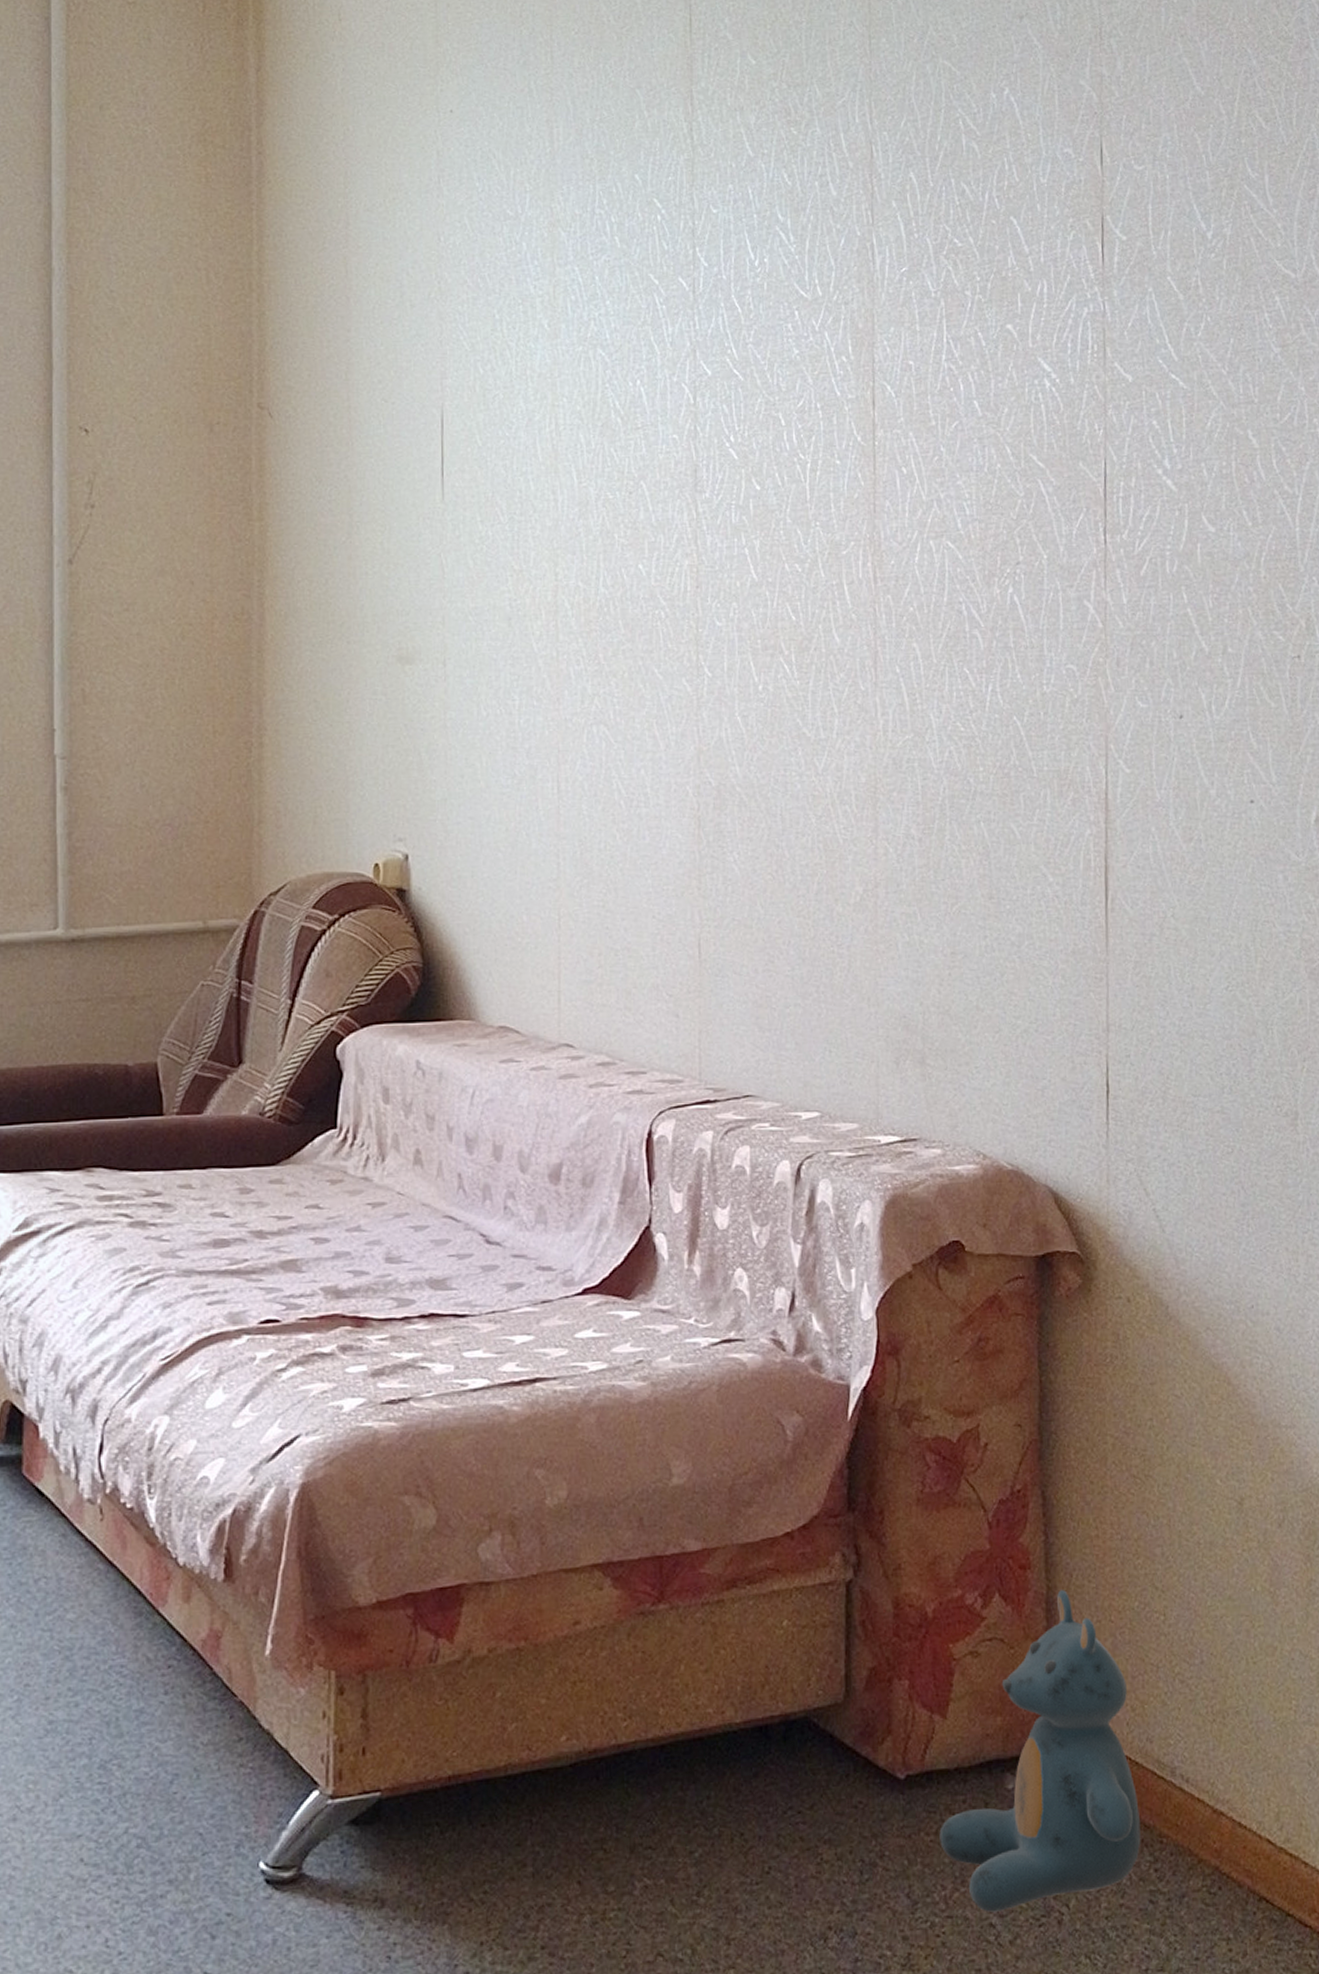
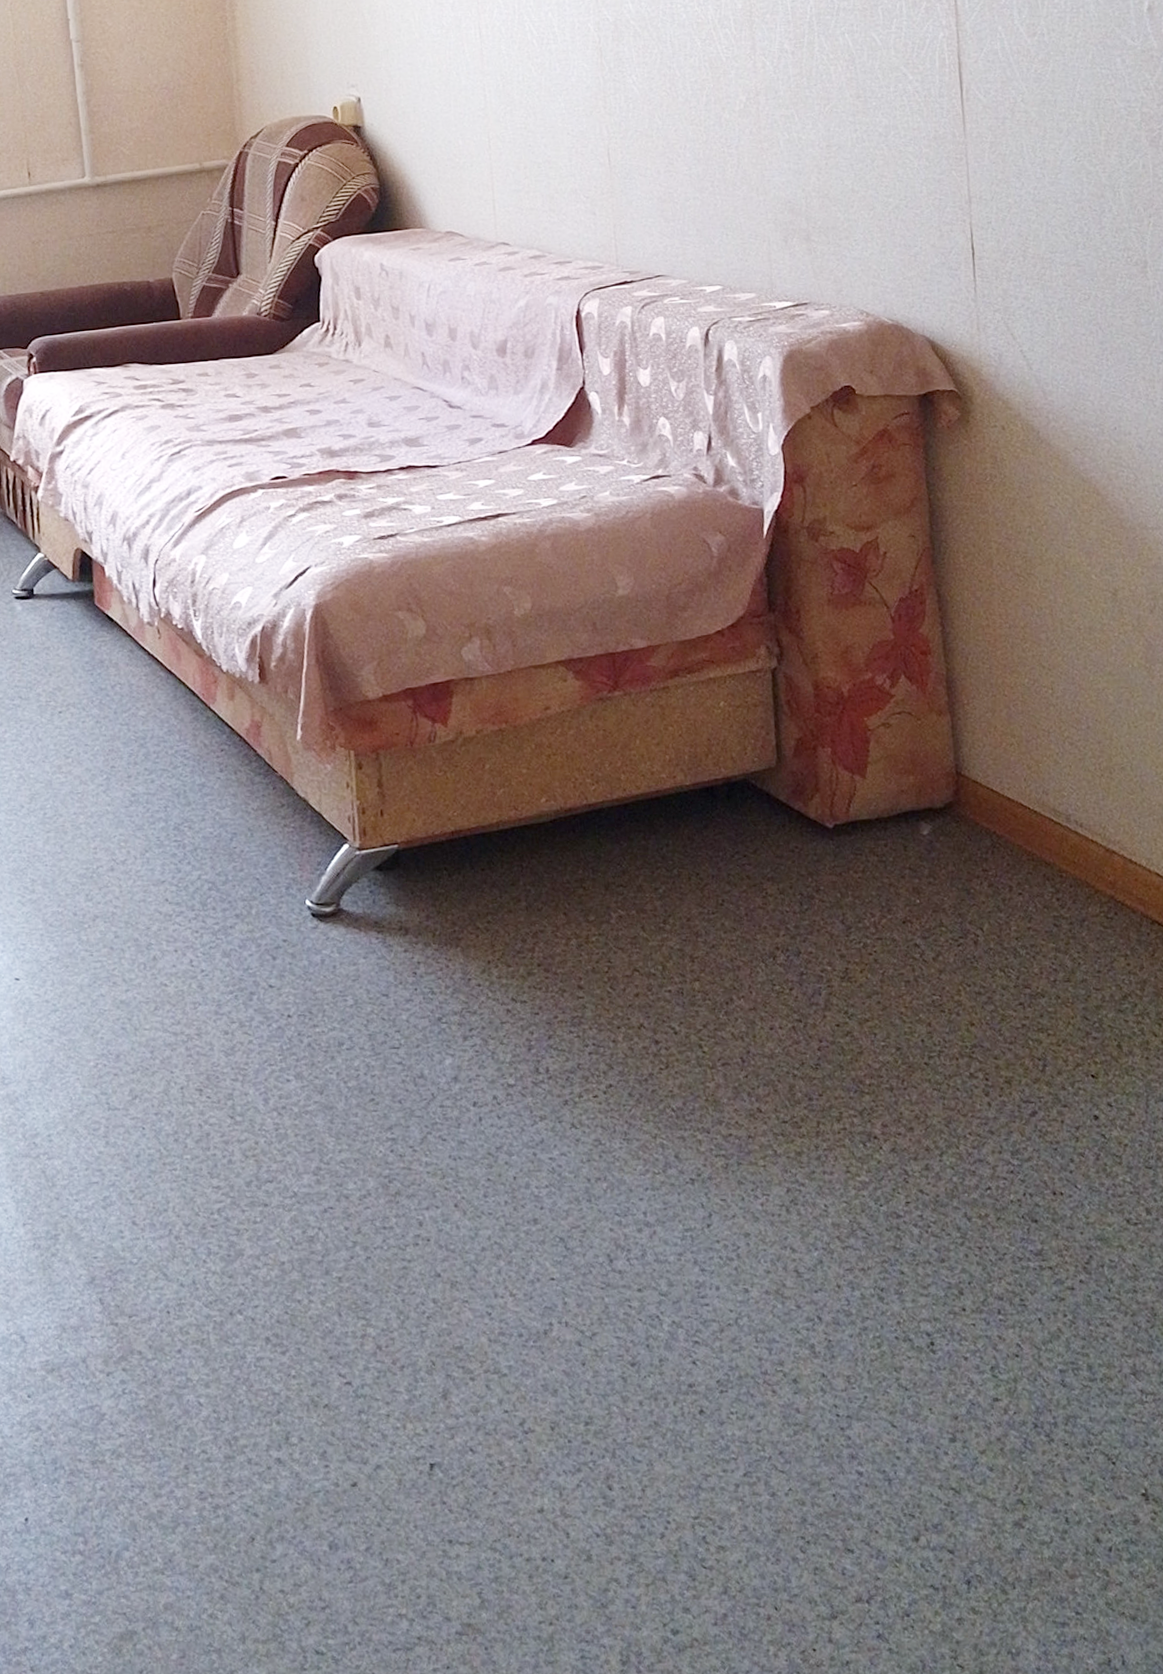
stuffed animal: present [939,1590,1141,1913] -> none [866,671,1043,935]

